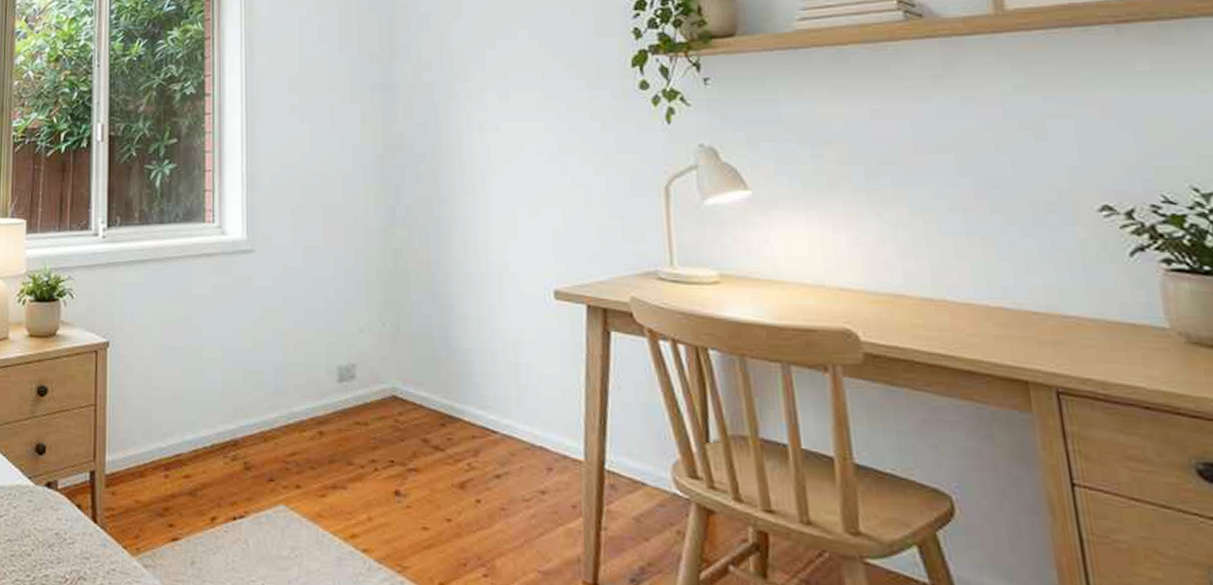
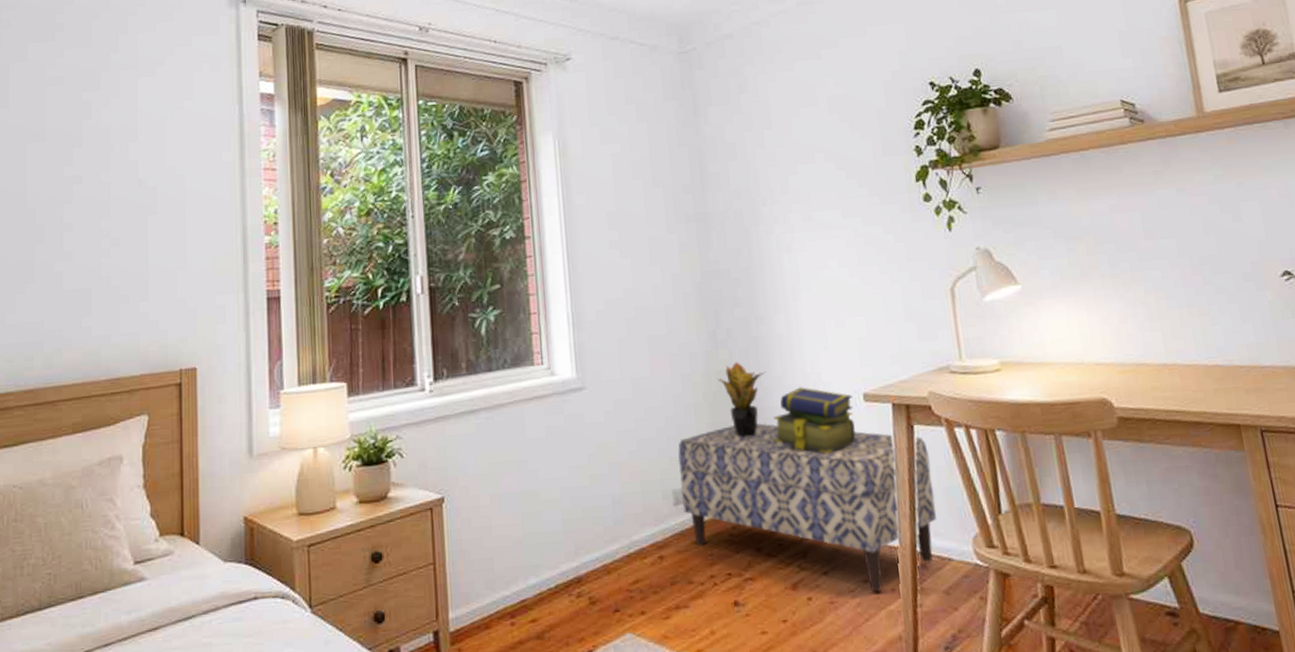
bench: none [345,307,632,506] -> present [678,423,937,592]
potted plant: none [393,241,446,321] -> present [718,362,766,438]
stack of books: none [451,276,543,350] -> present [773,387,856,454]

